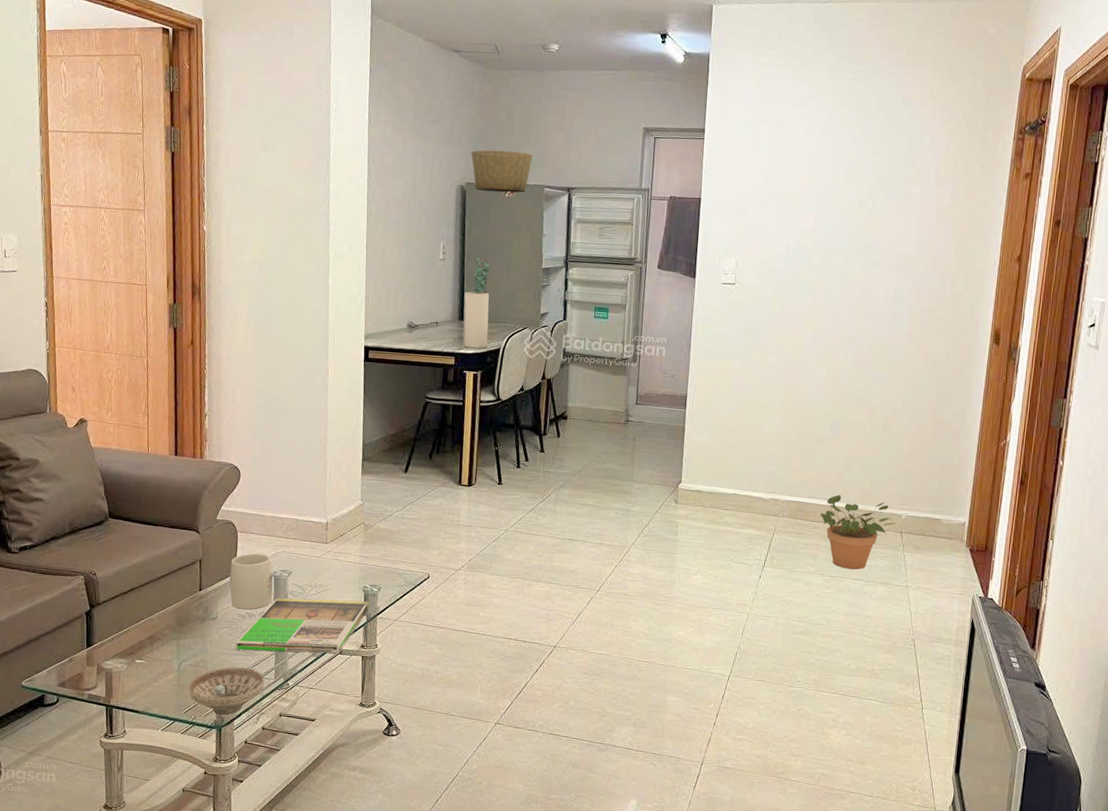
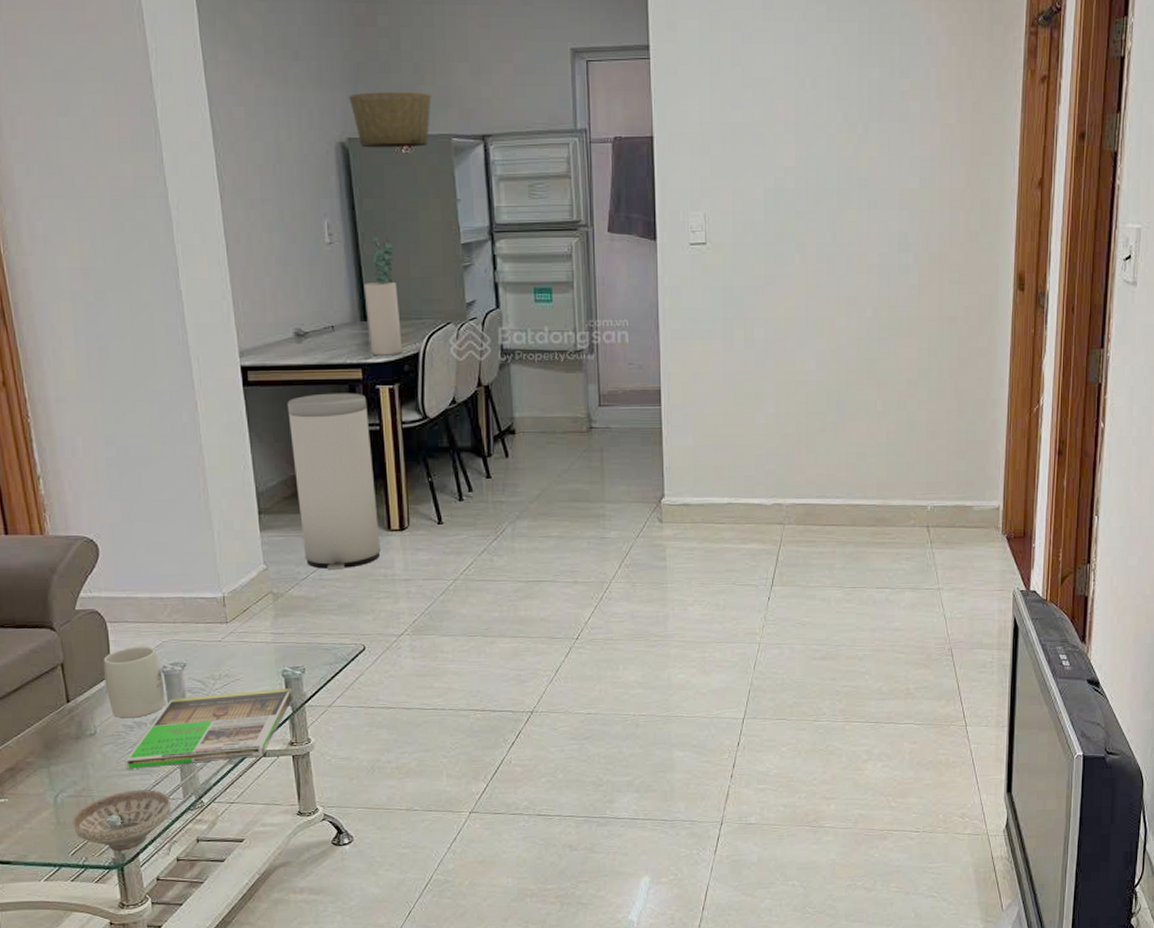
pedal bin: none [392,373,456,512] -> present [287,393,381,570]
potted plant: present [820,494,896,570] -> none [832,490,921,577]

